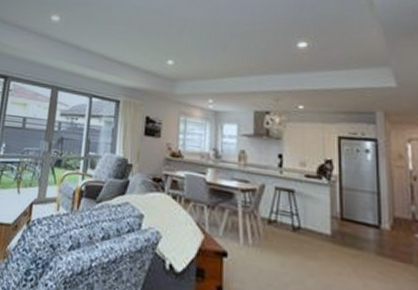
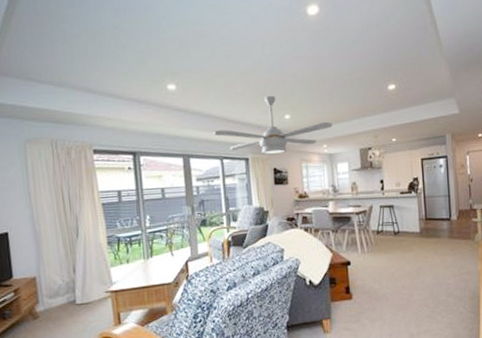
ceiling fan: none [87,37,223,102] -> present [213,95,333,155]

